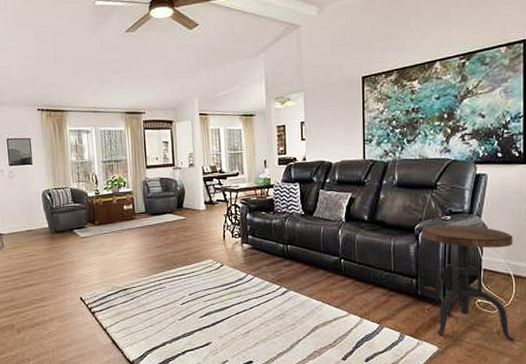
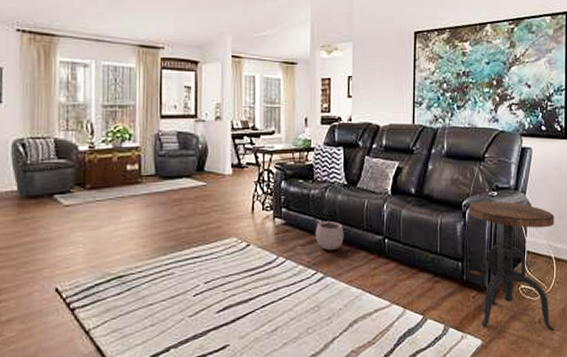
plant pot: none [278,240,304,270] -> present [316,215,344,251]

